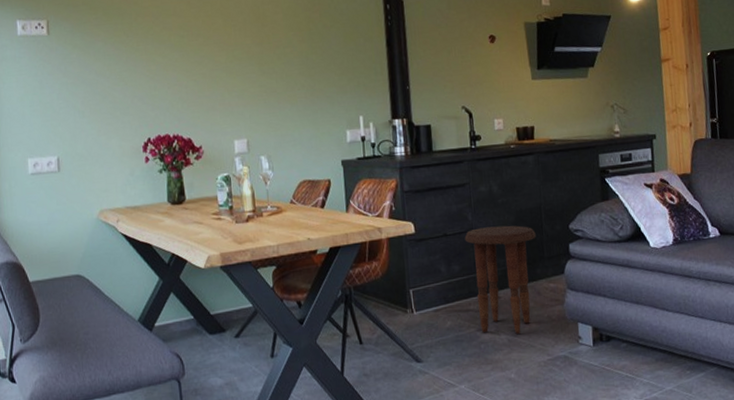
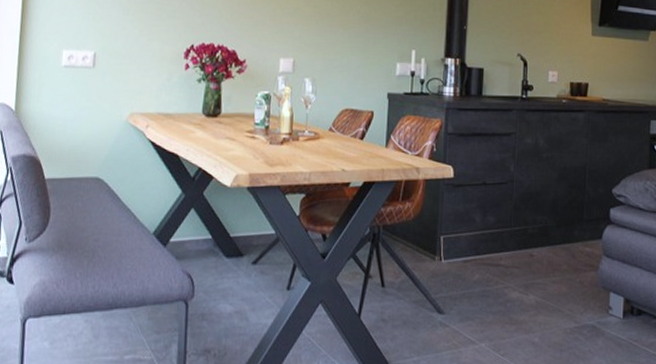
side table: present [464,225,536,335] -> none [504,180,577,297]

